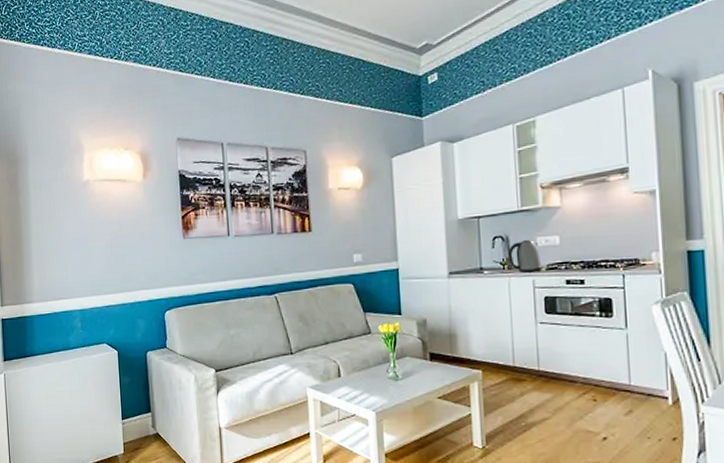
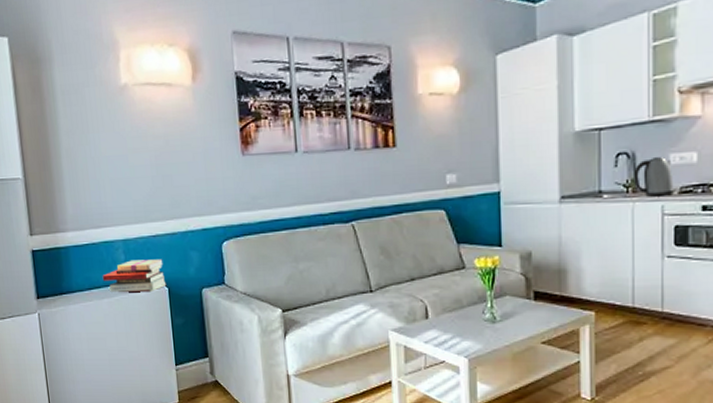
books: none [61,326,116,356] -> present [102,259,167,293]

